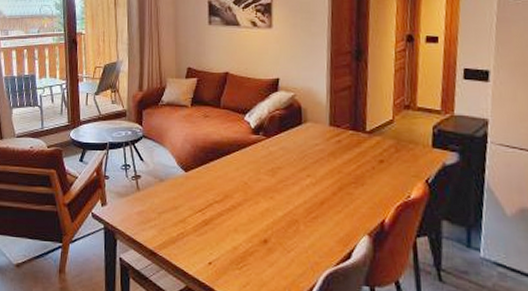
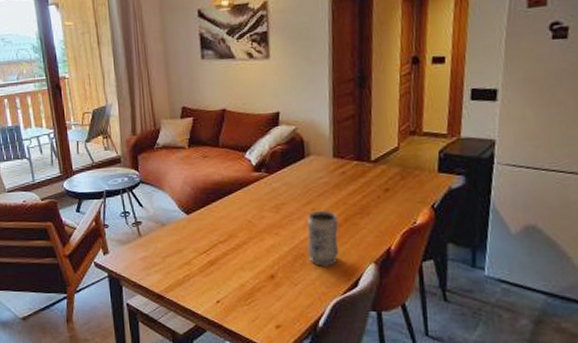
vase: none [301,177,333,235] -> present [307,210,339,266]

